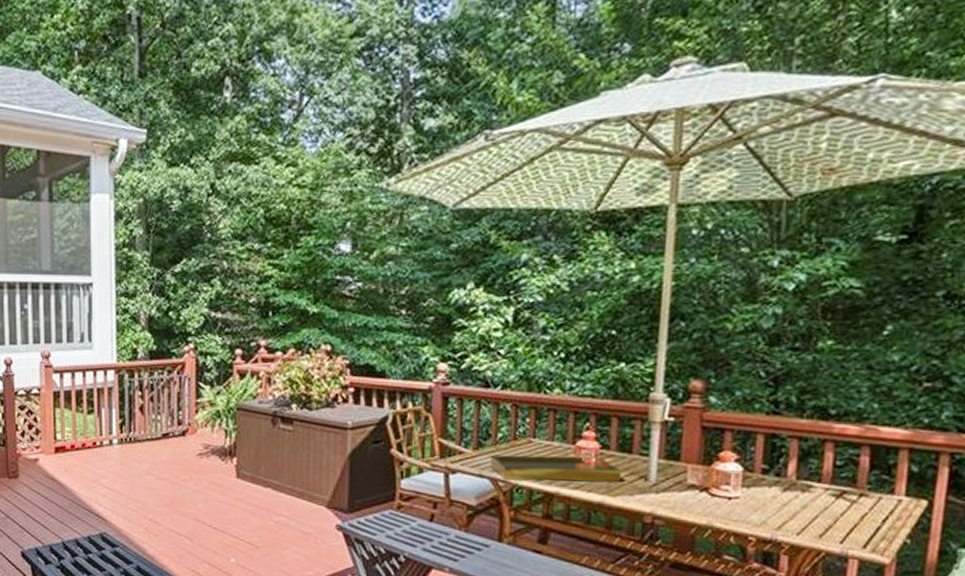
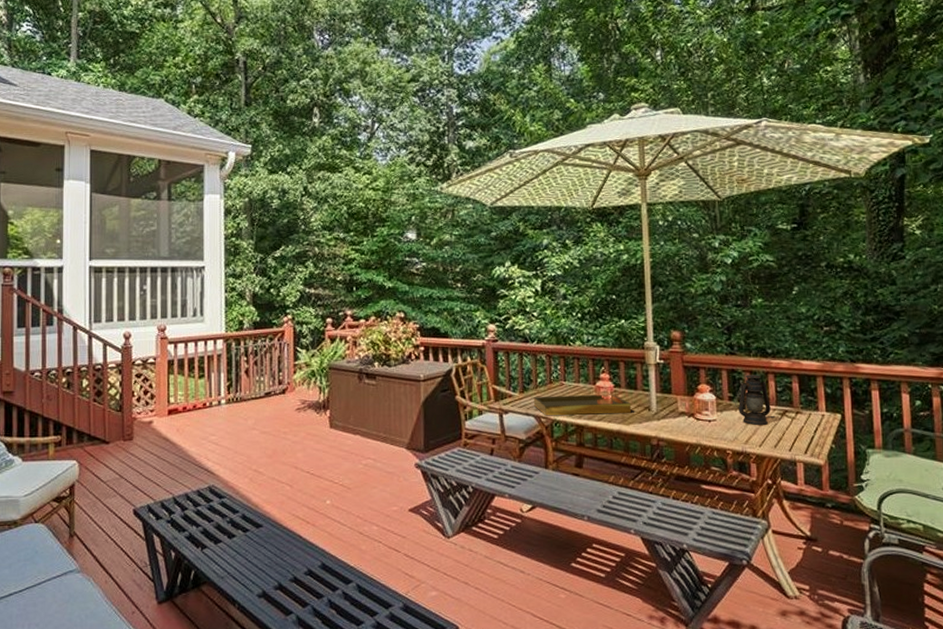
lantern: none [769,442,823,509] -> present [735,375,771,426]

